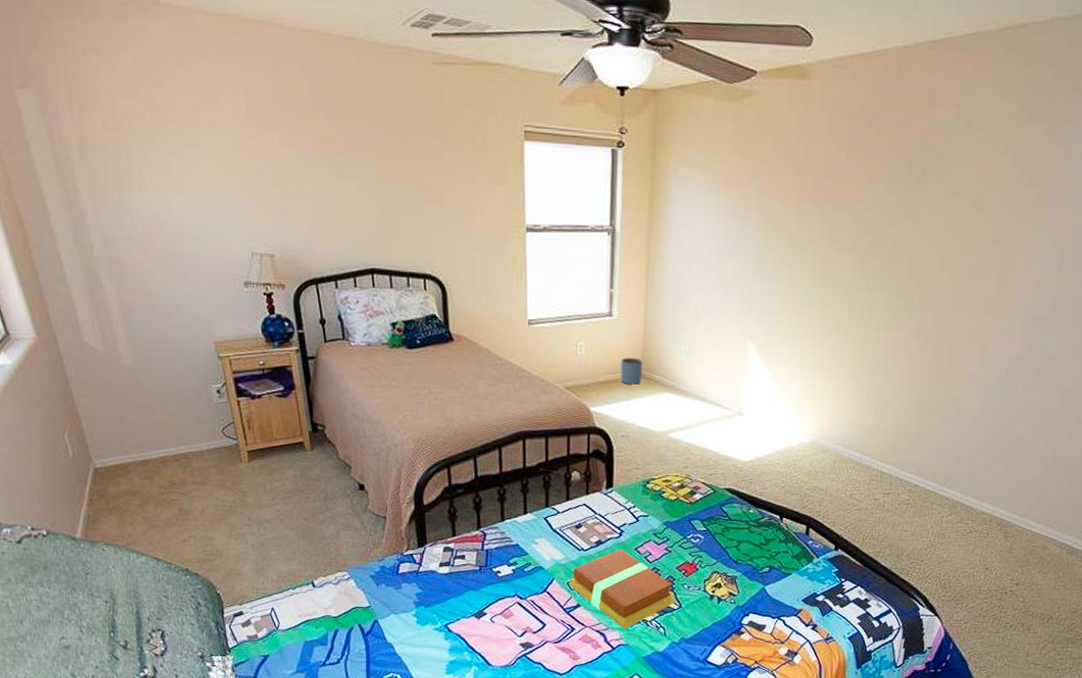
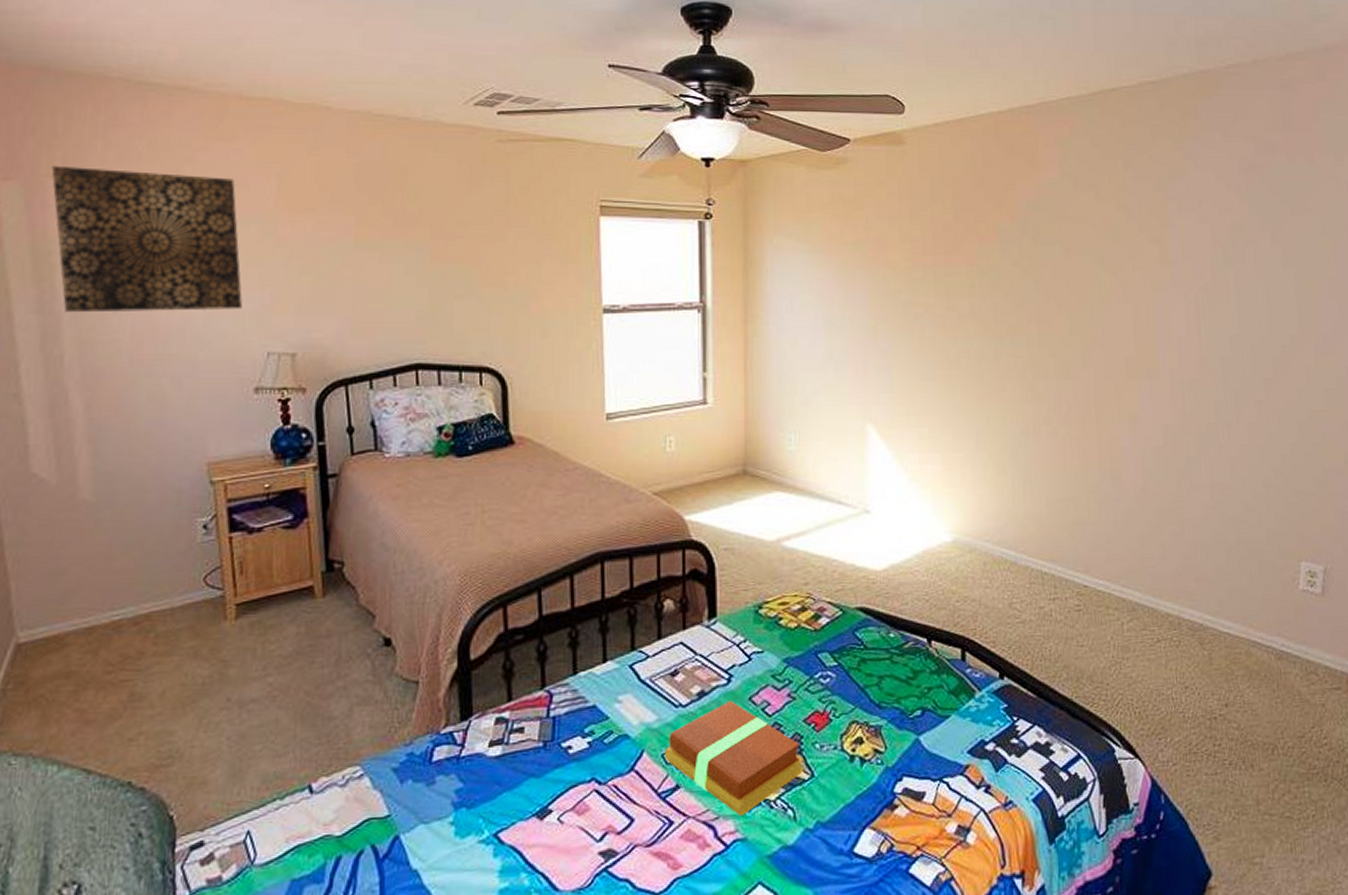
wall art: none [56,75,227,214] -> present [51,165,242,313]
planter: present [620,357,643,386] -> none [719,451,746,486]

